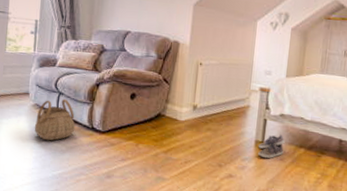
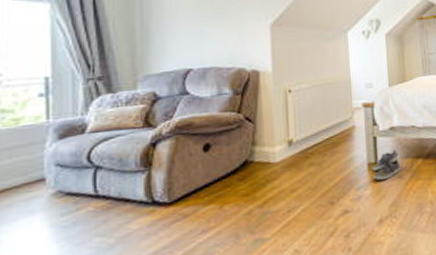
basket: present [34,98,75,141] -> none [59,173,127,238]

